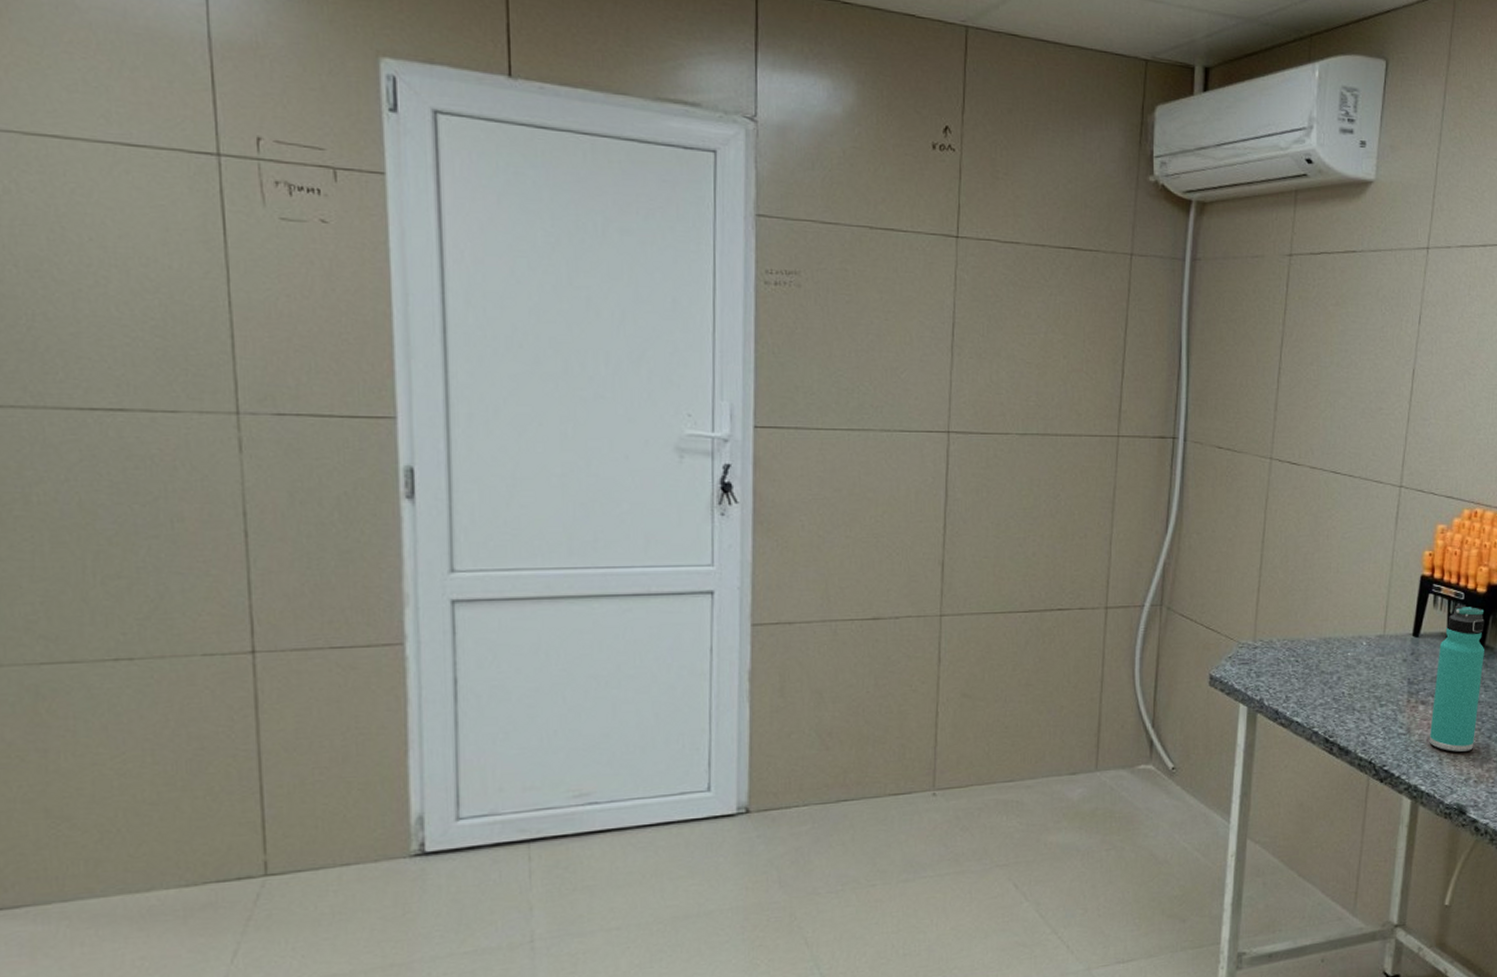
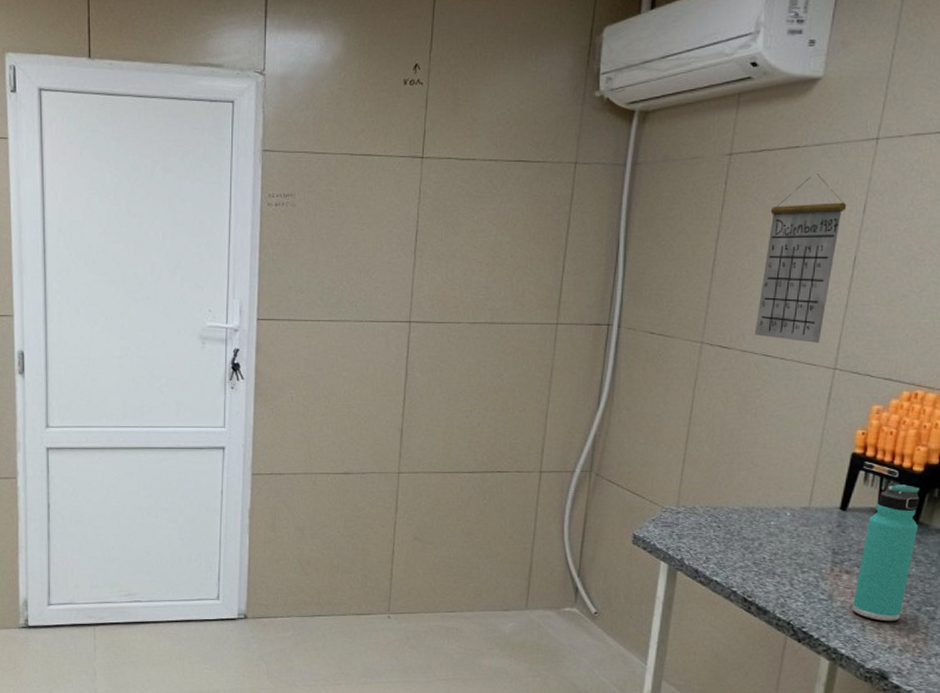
calendar: none [1323,281,1403,459] -> present [754,174,847,343]

